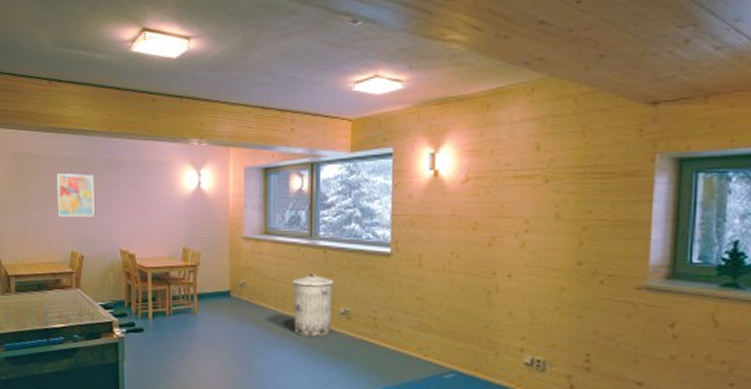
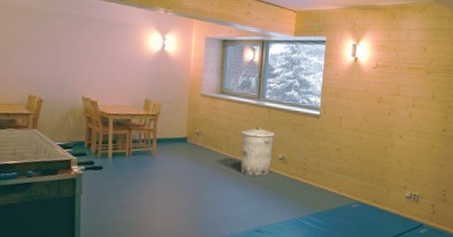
wall art: present [57,174,94,217] -> none [15,21,58,65]

